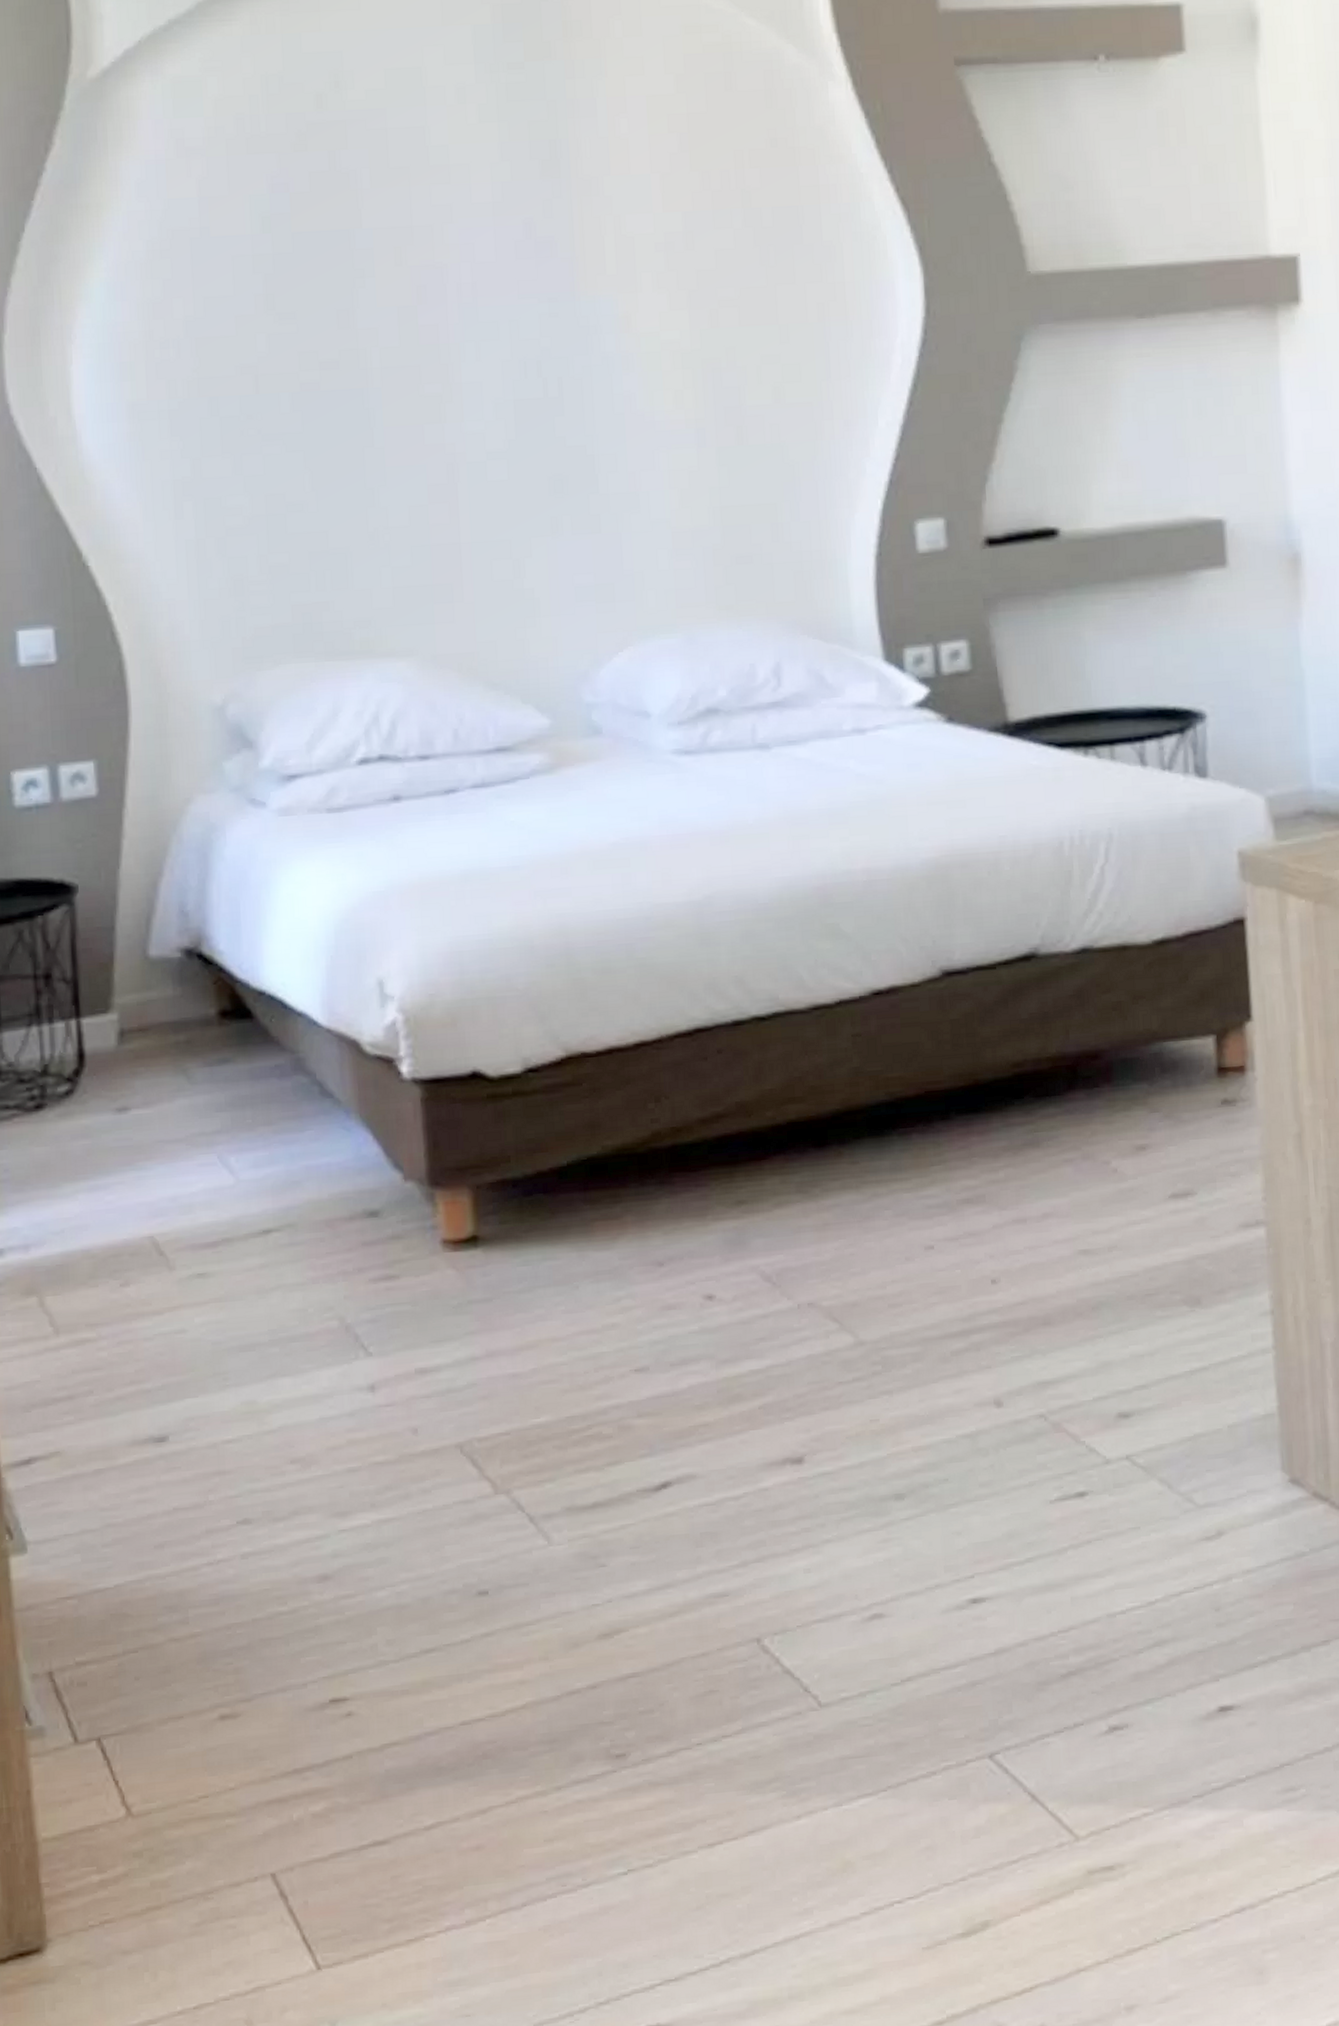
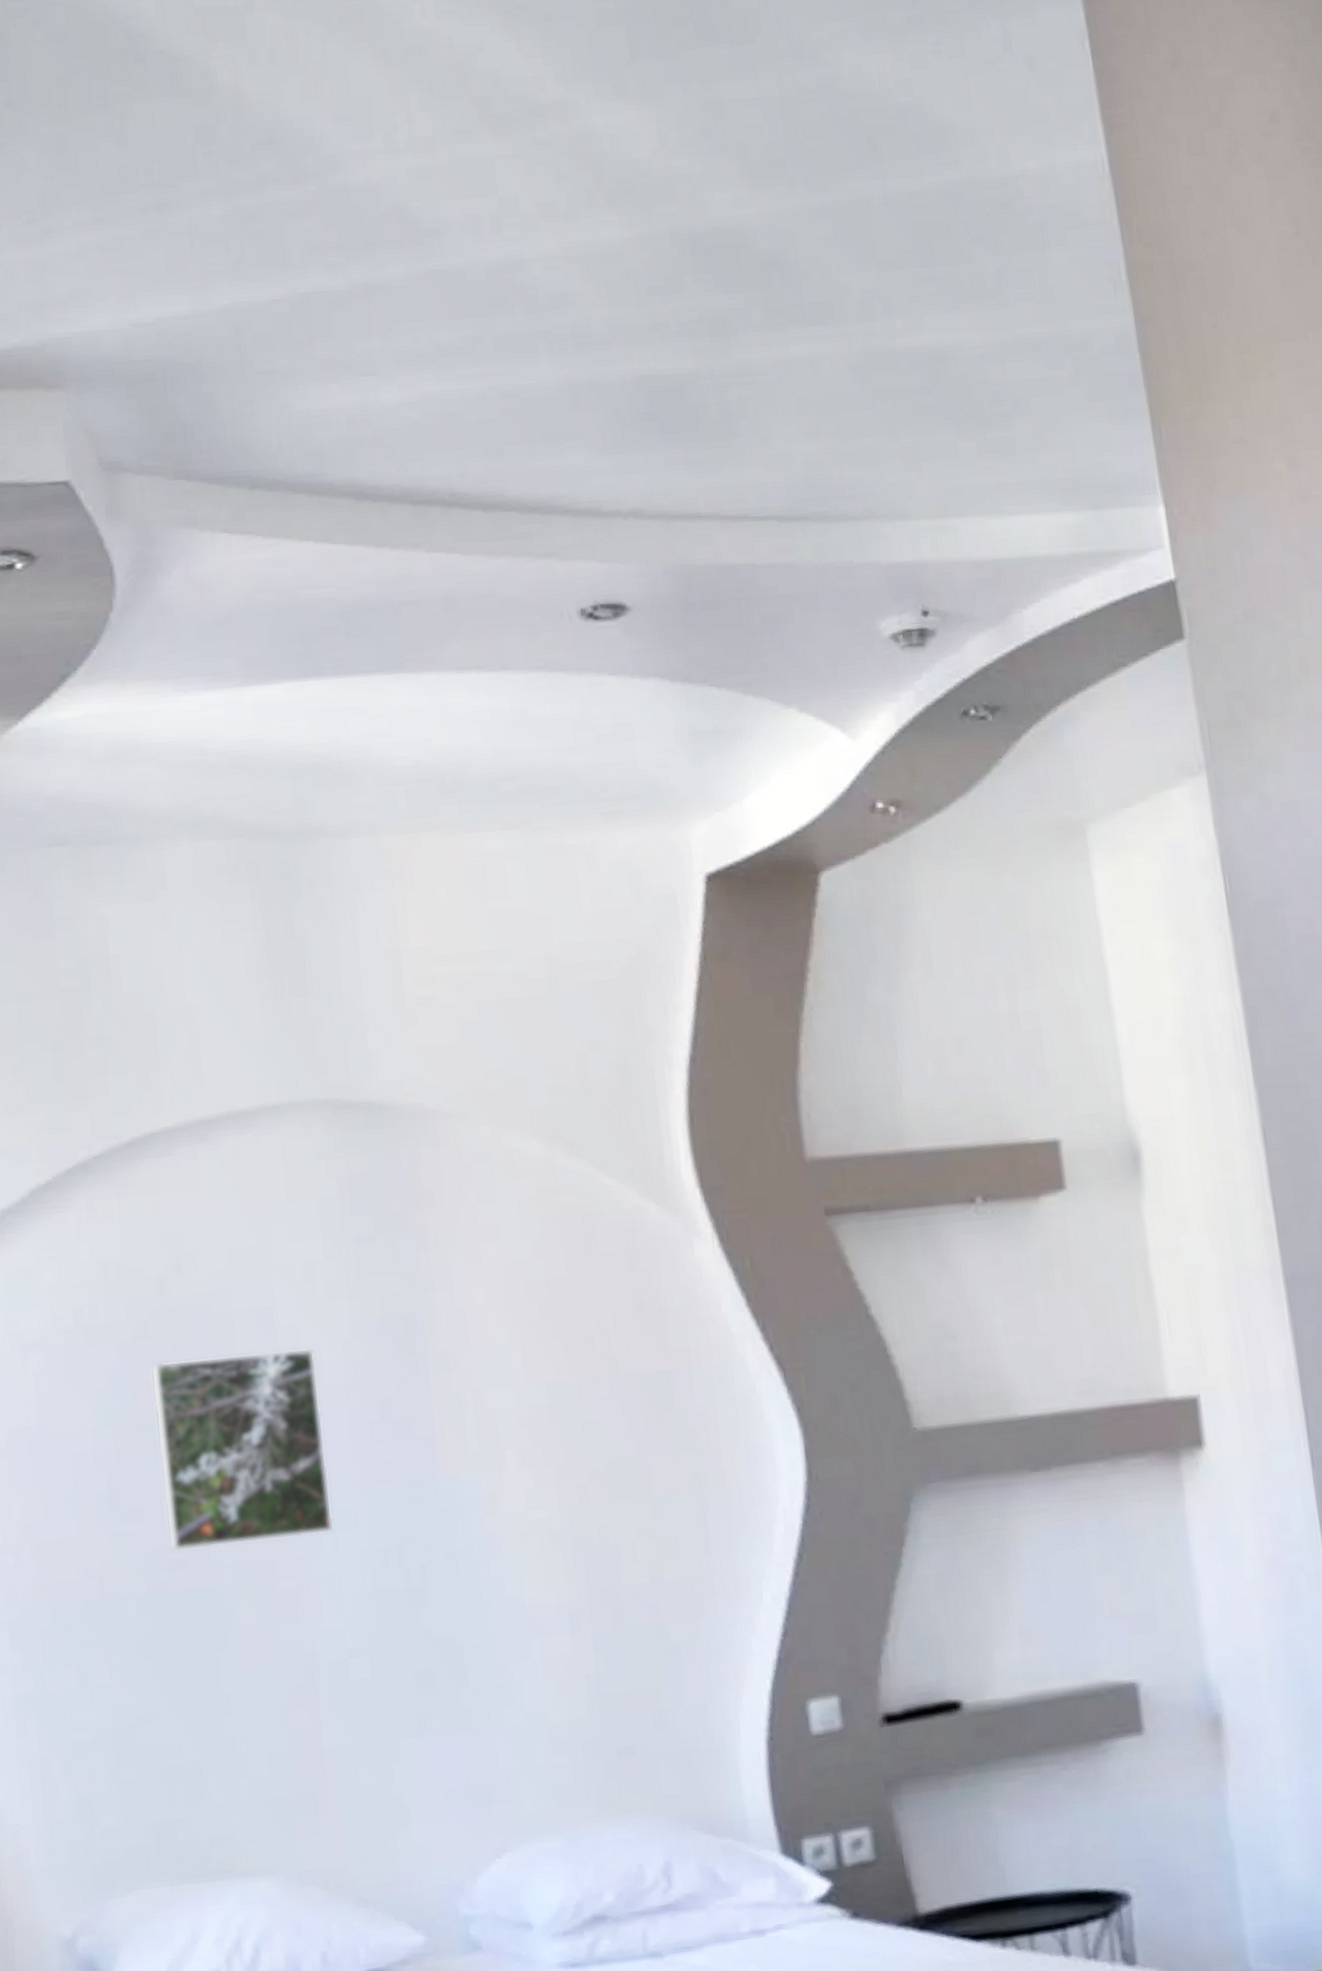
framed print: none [308,166,478,354] -> present [150,1347,335,1553]

